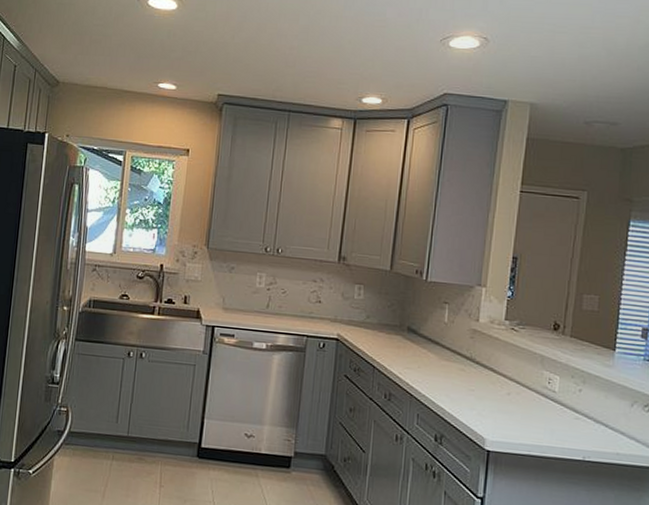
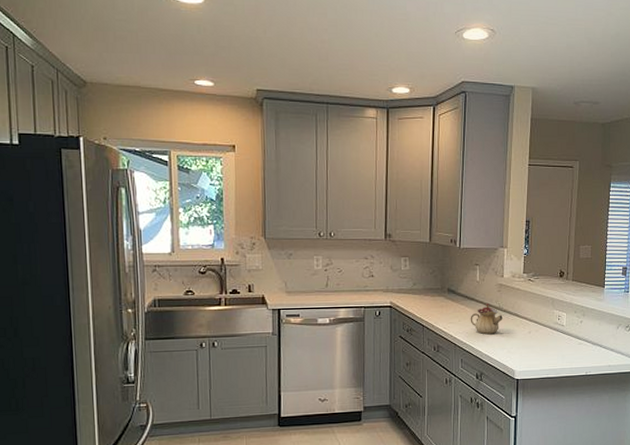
teapot: none [432,351,475,390] -> present [470,303,503,335]

